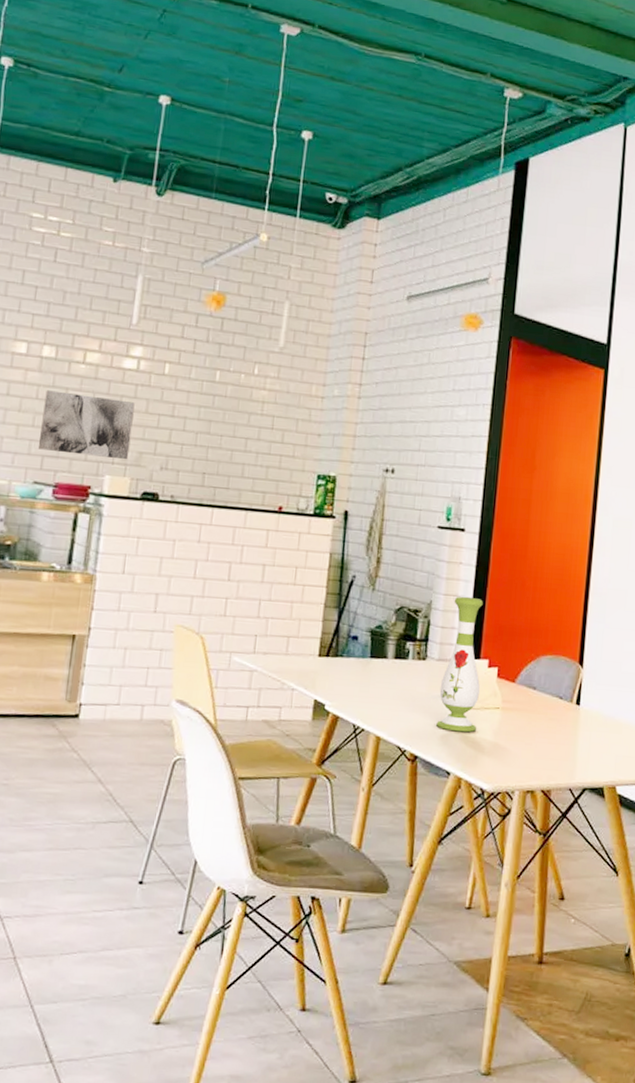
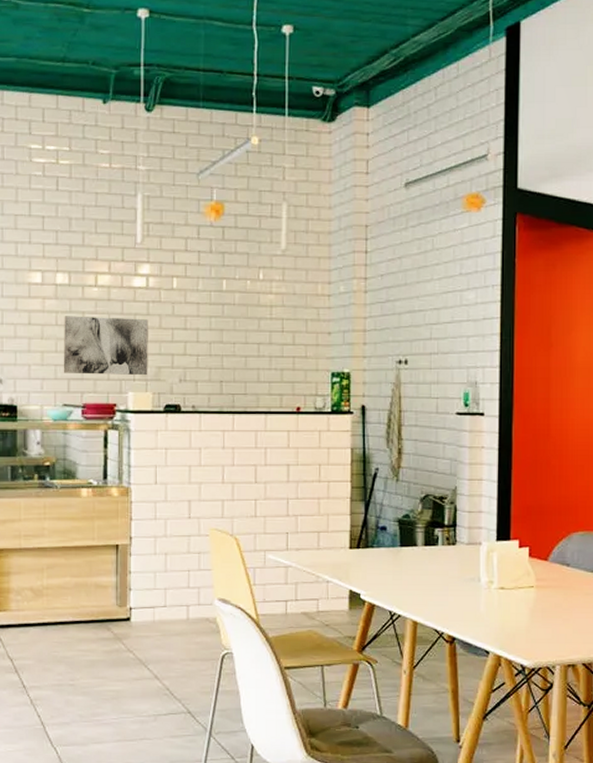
vase: present [436,596,483,733] -> none [472,480,513,612]

